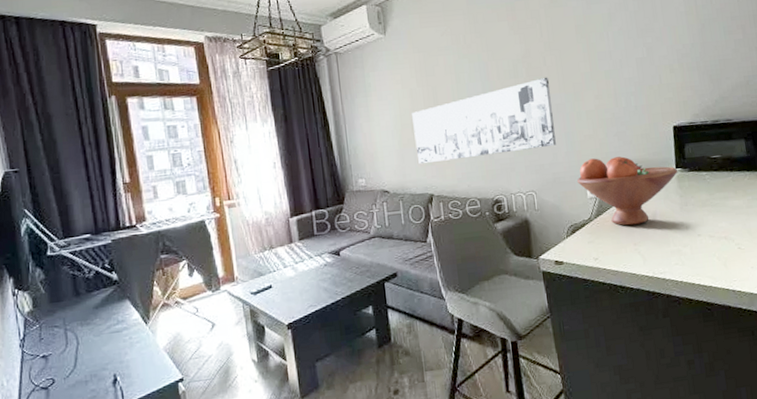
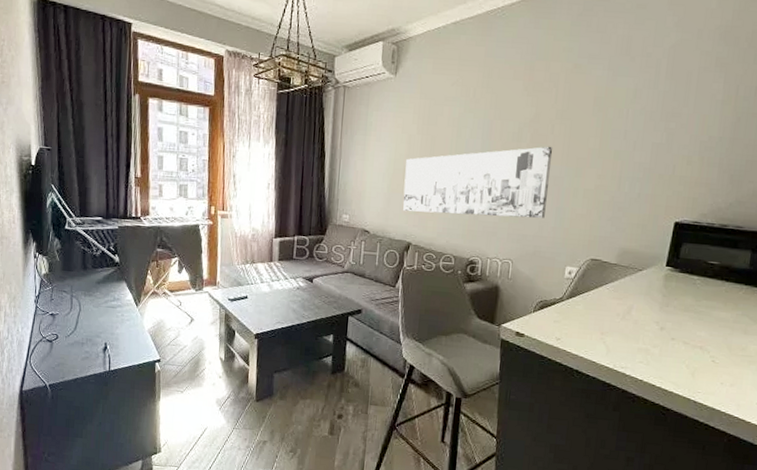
fruit bowl: present [576,156,678,226] -> none [557,239,668,315]

